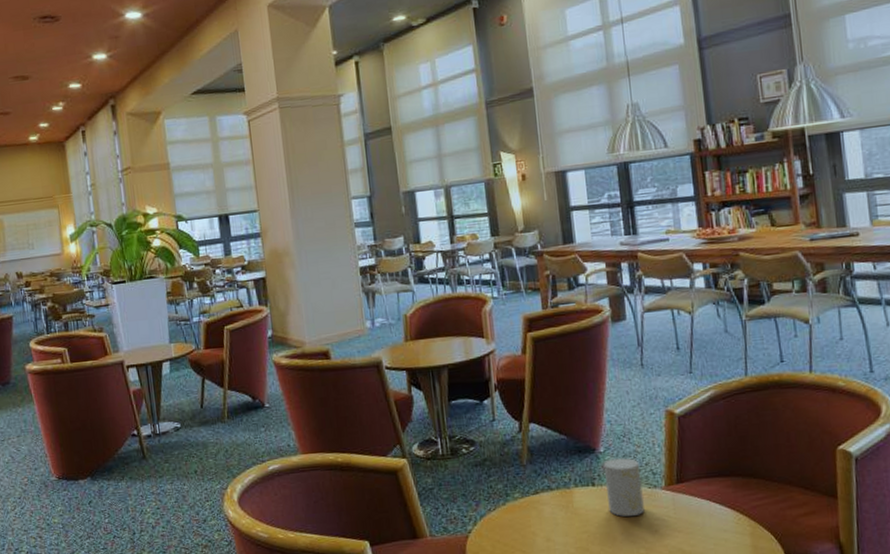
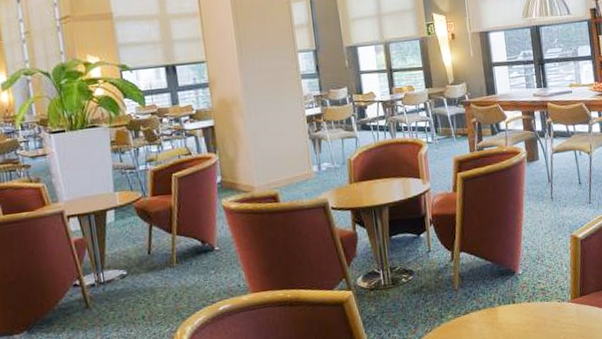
cup: present [604,458,645,517] -> none [522,277,555,328]

